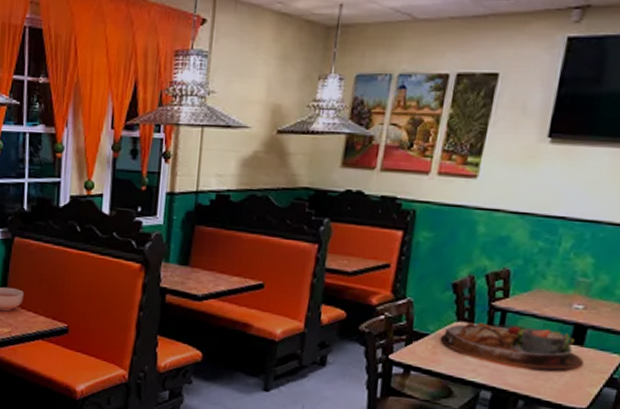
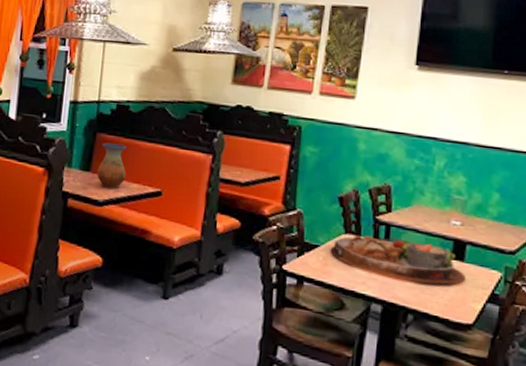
vase: none [196,235,227,284] -> present [97,142,127,190]

